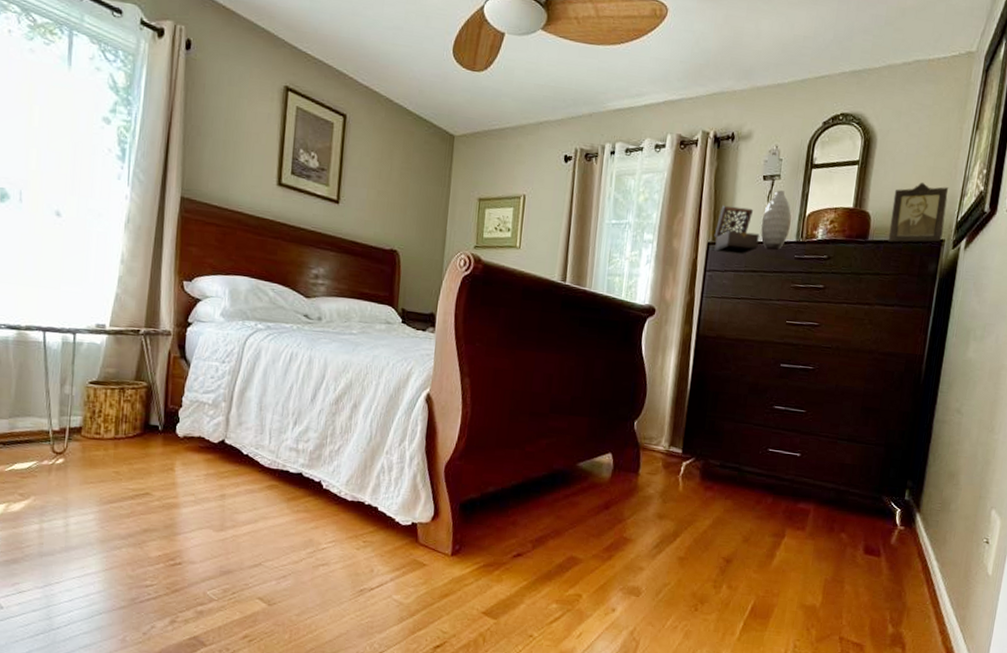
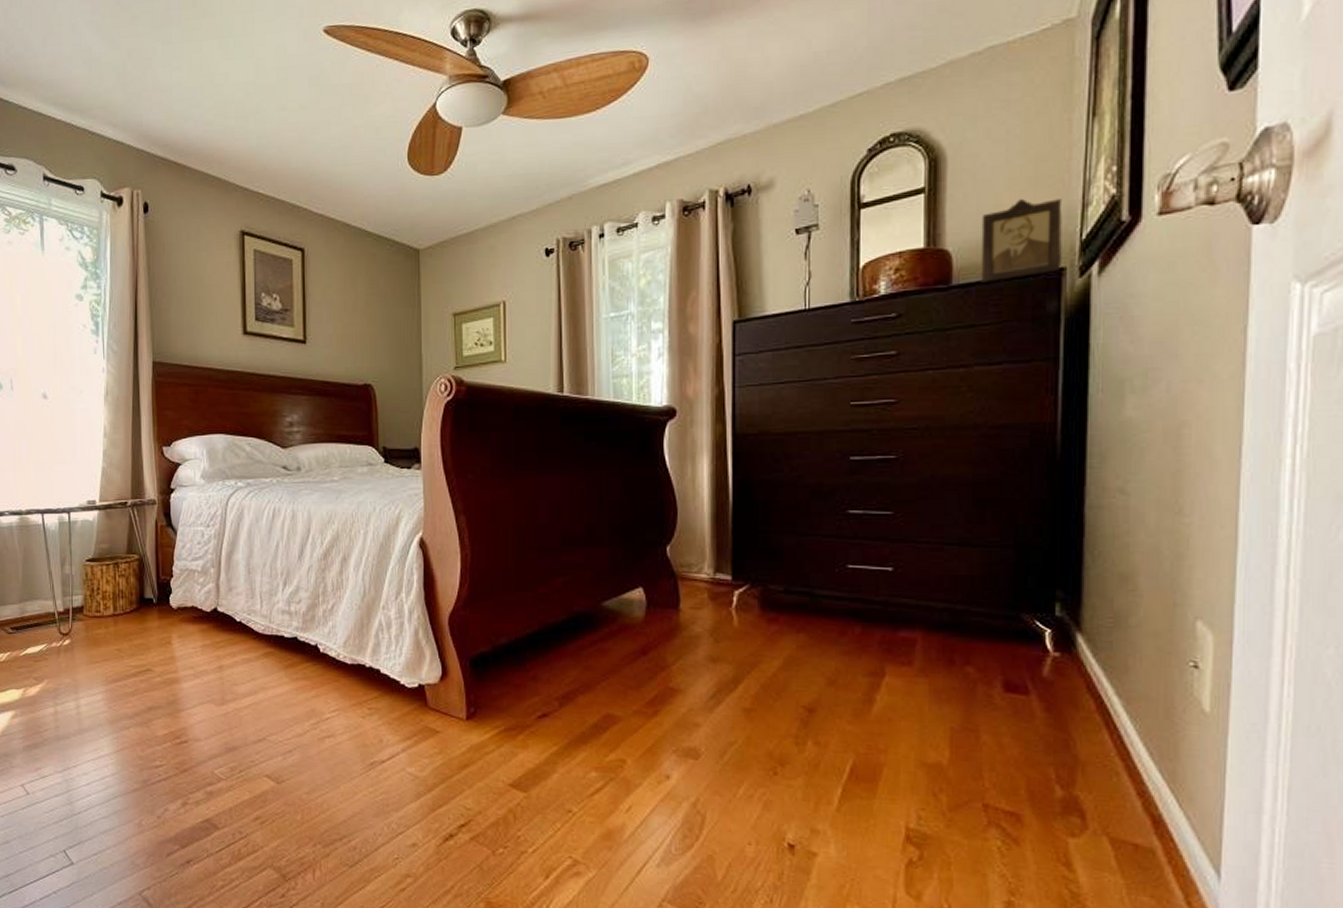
jewelry box: present [714,205,760,255] -> none [740,271,800,330]
vase: present [760,190,792,252] -> none [800,243,840,320]

